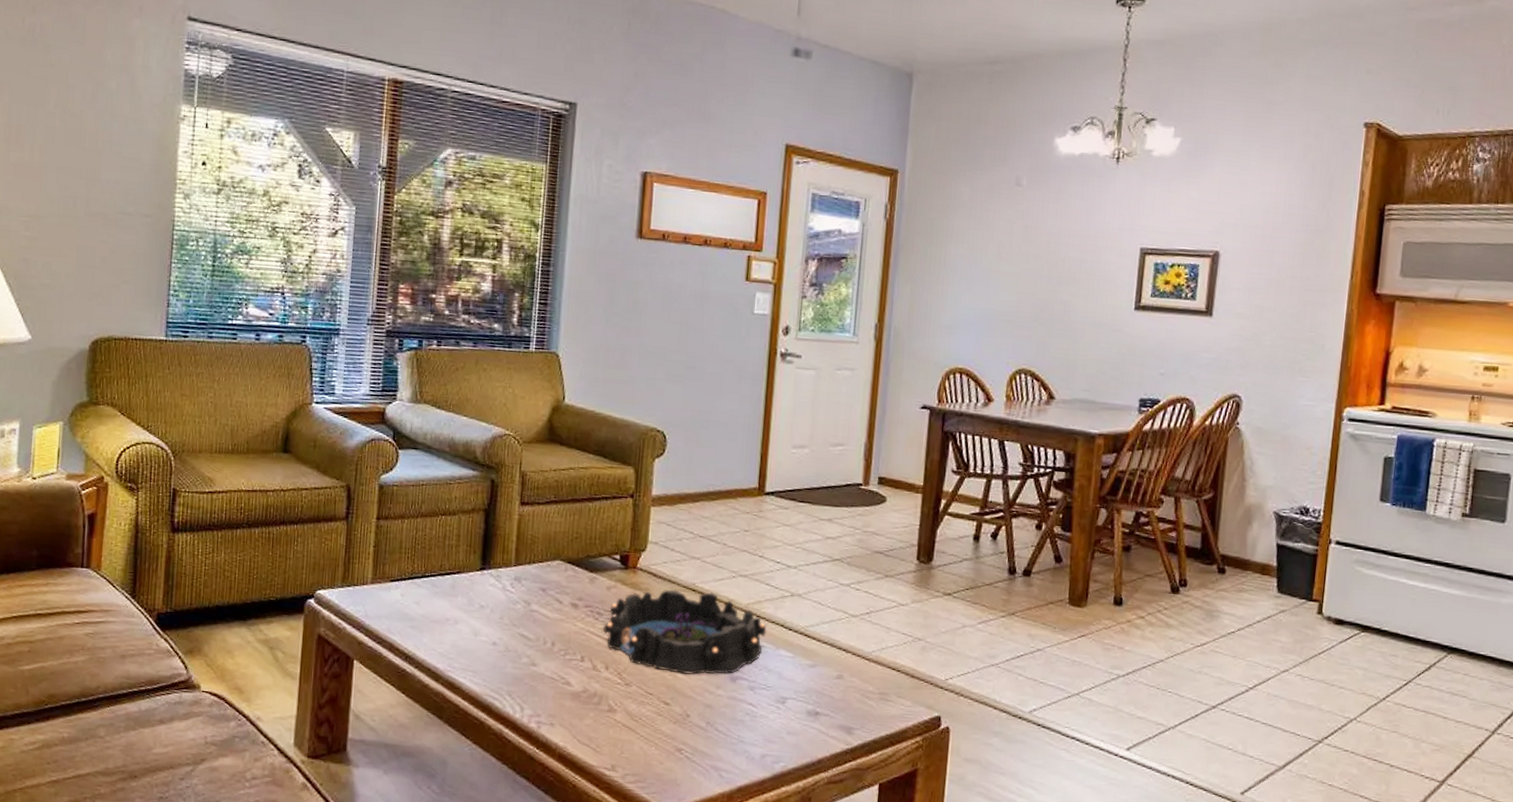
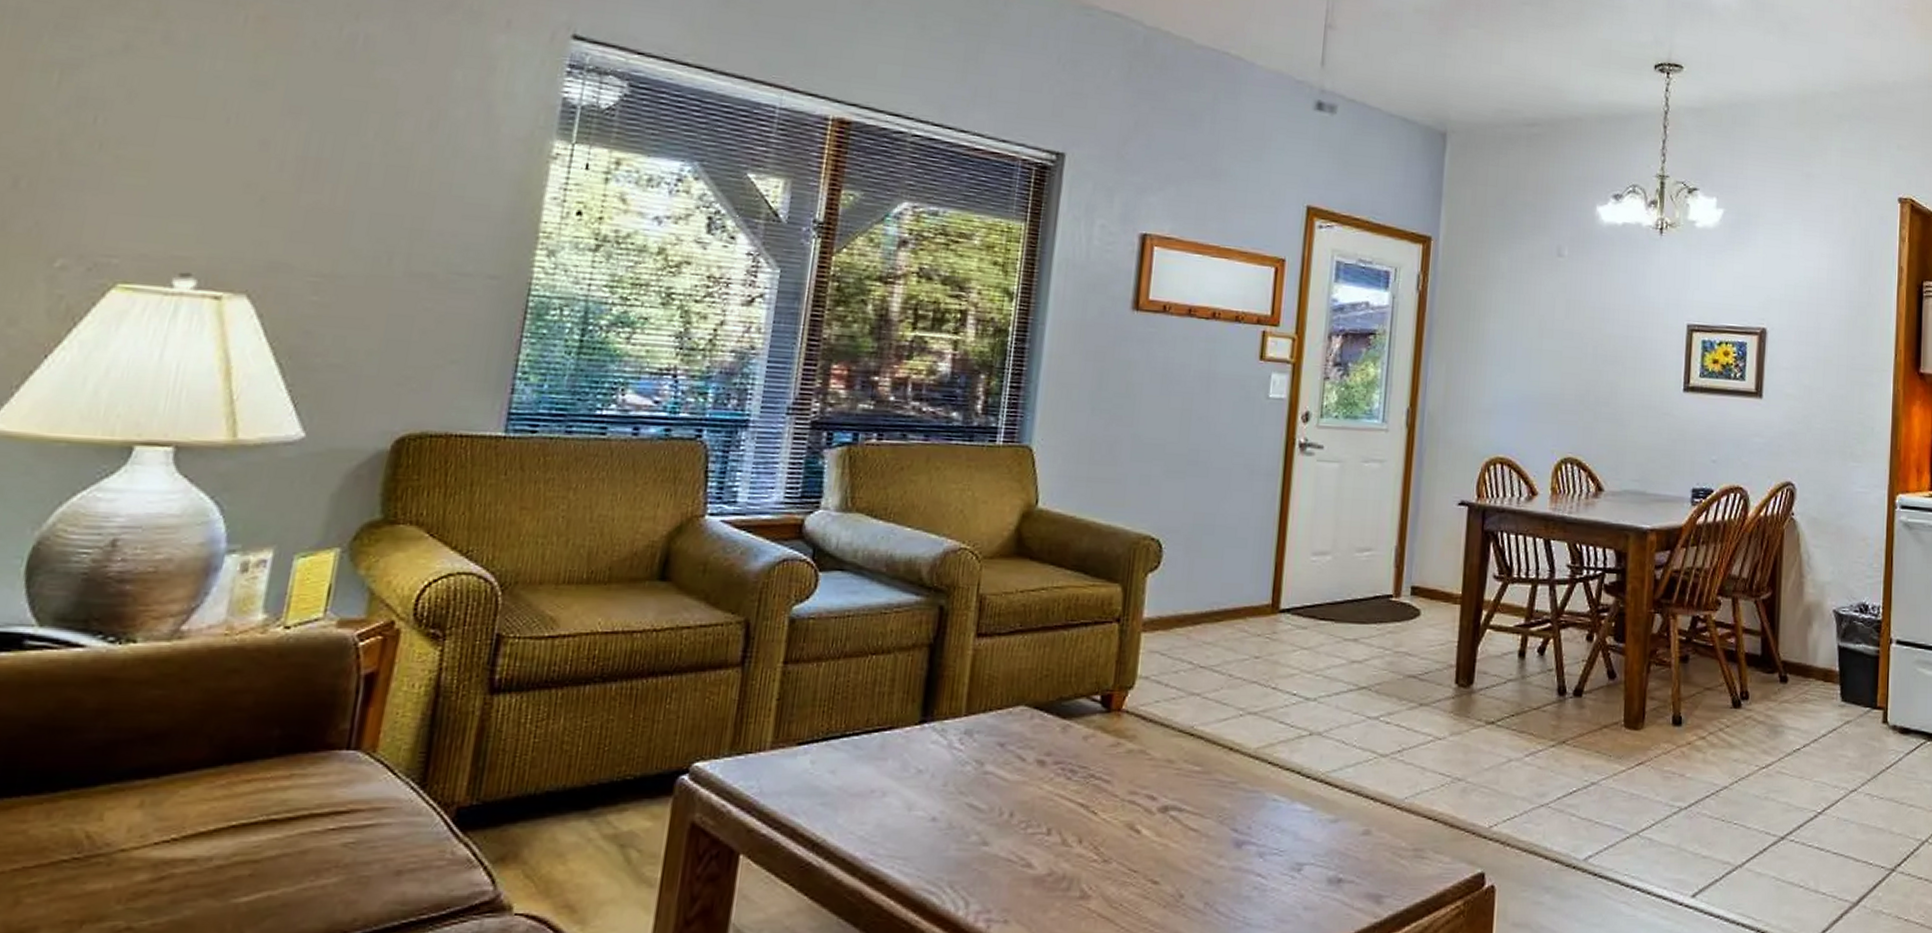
decorative bowl: present [603,589,767,675] -> none [1076,735,1280,844]

